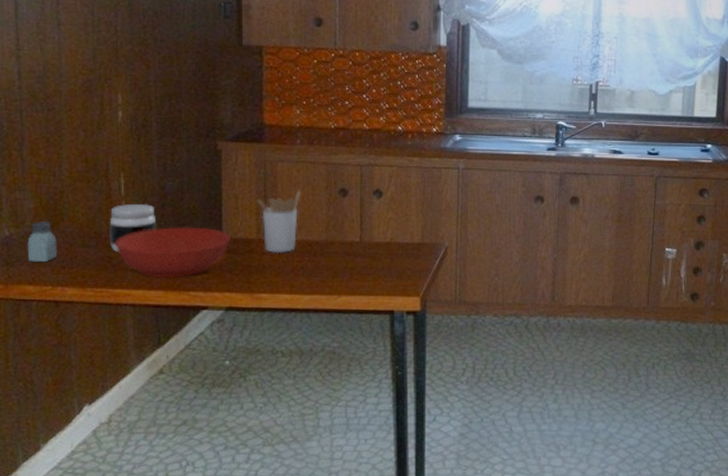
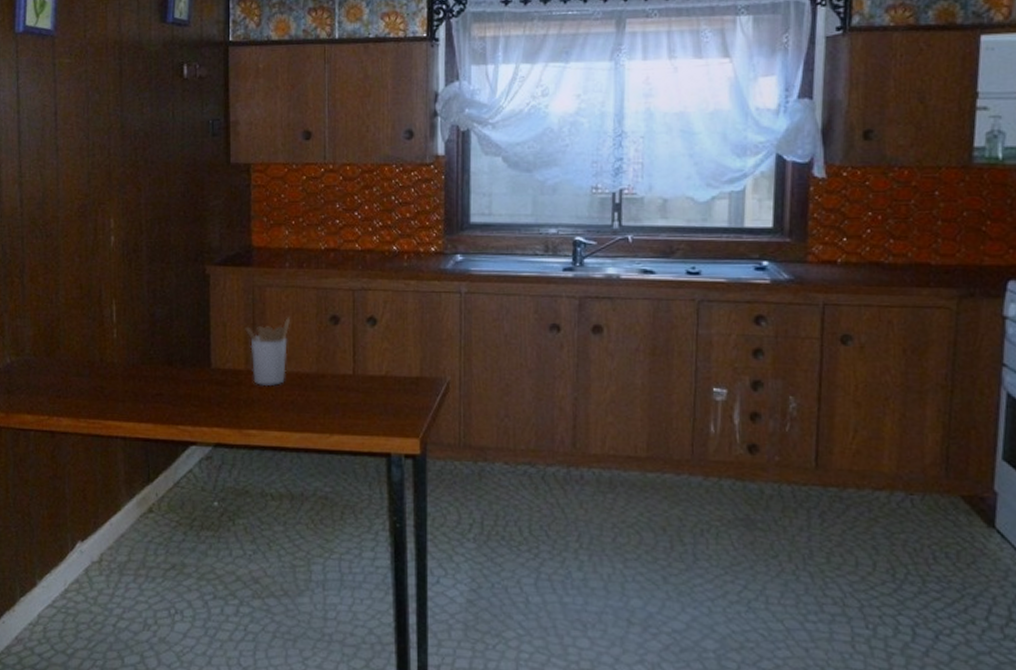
saltshaker: present [27,222,57,262] -> none [26,350,53,391]
jar: present [109,204,157,252] -> none [101,332,147,382]
bowl: present [114,227,232,278] -> none [106,356,220,411]

